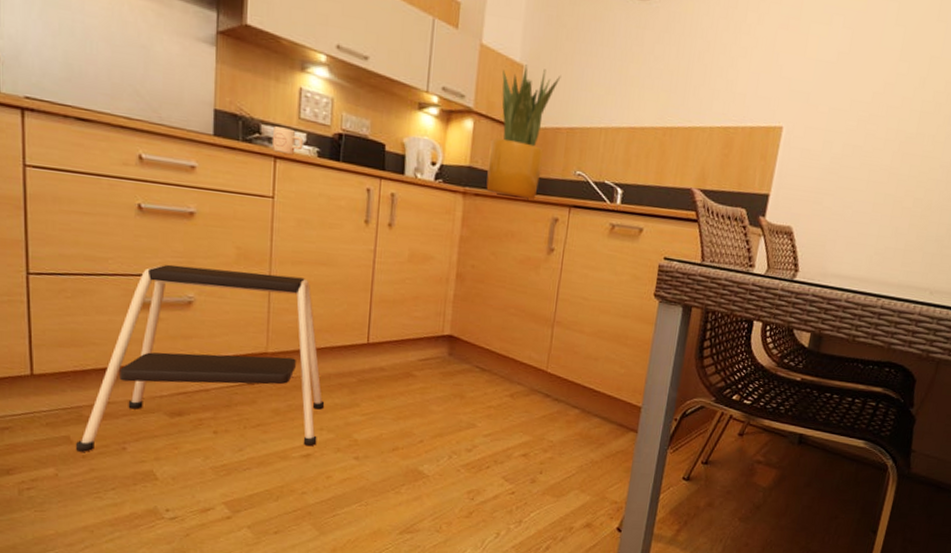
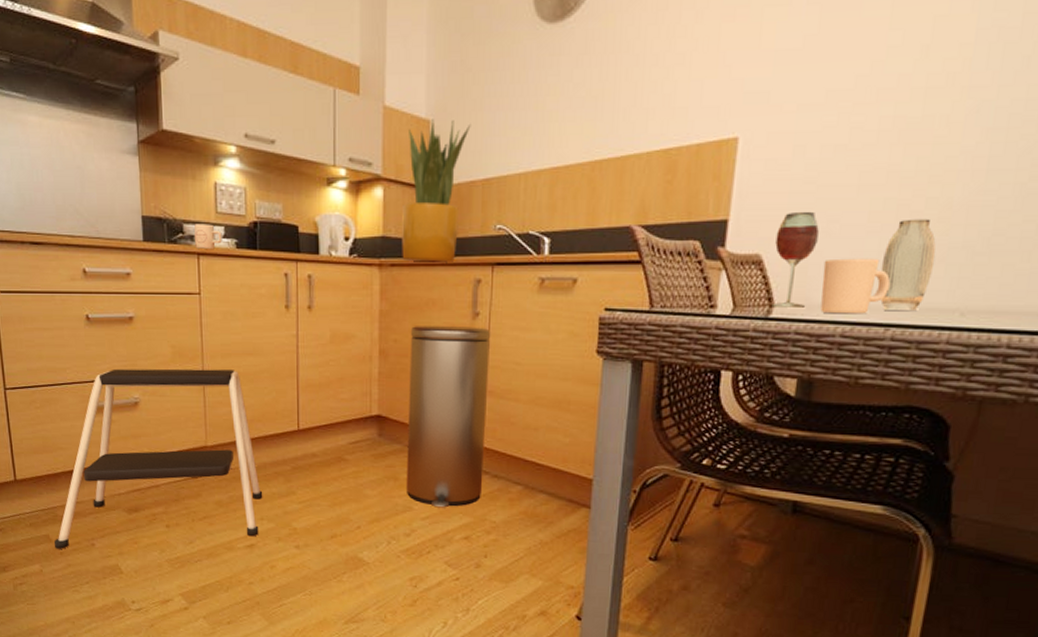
pedal bin: none [471,254,563,427] -> present [406,326,490,508]
wineglass: none [796,195,837,275] -> present [771,211,819,307]
mug: none [832,237,884,285] -> present [820,258,891,314]
vase: none [876,213,918,287] -> present [880,218,936,312]

